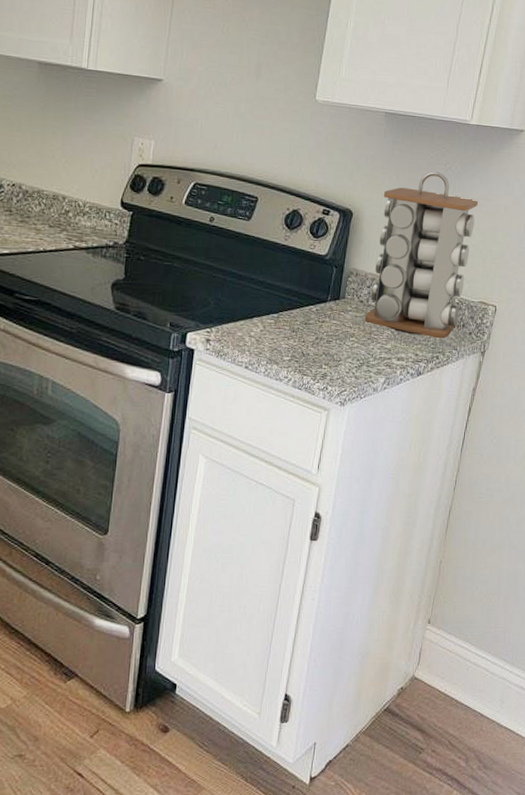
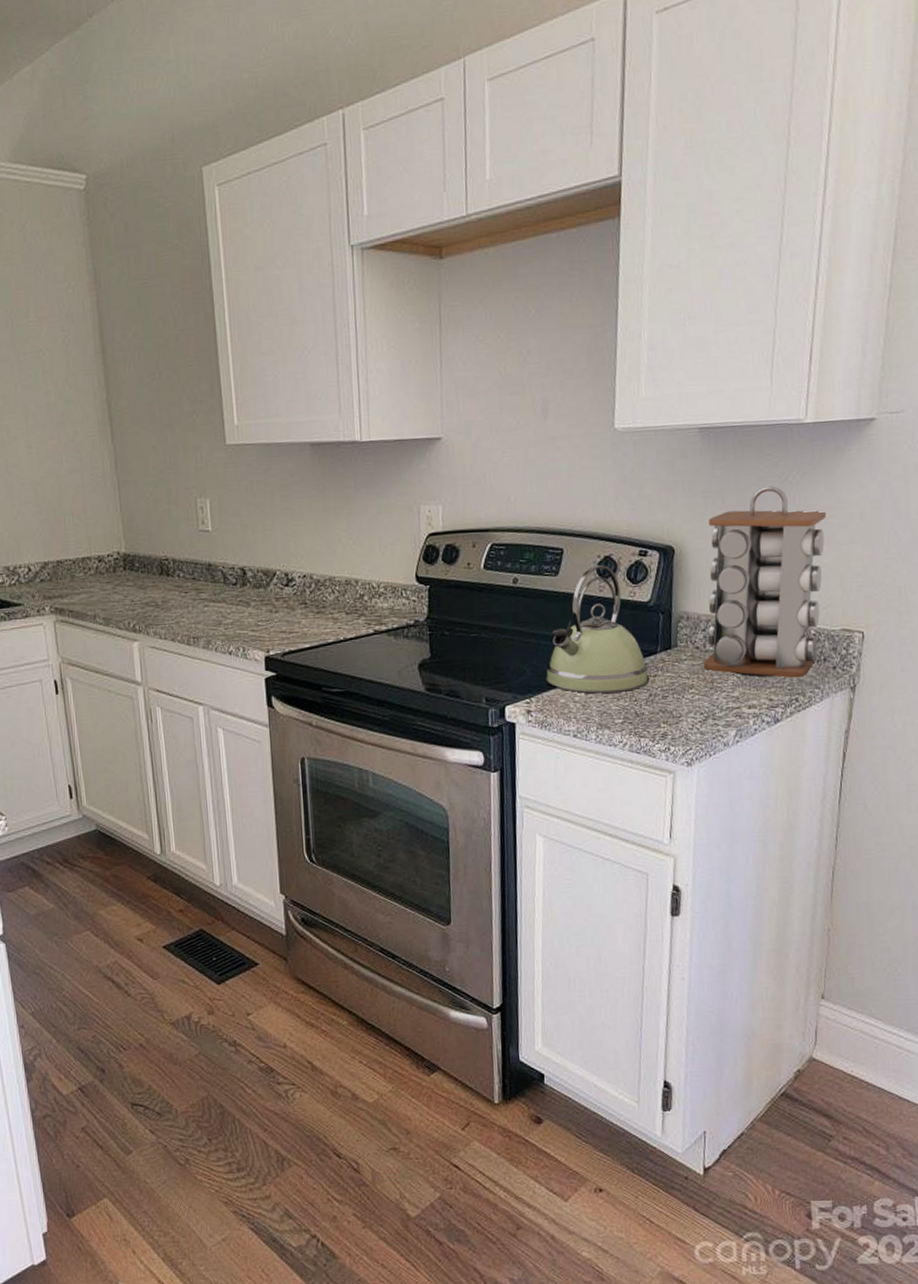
kettle: none [226,215,319,333] -> present [544,564,650,694]

